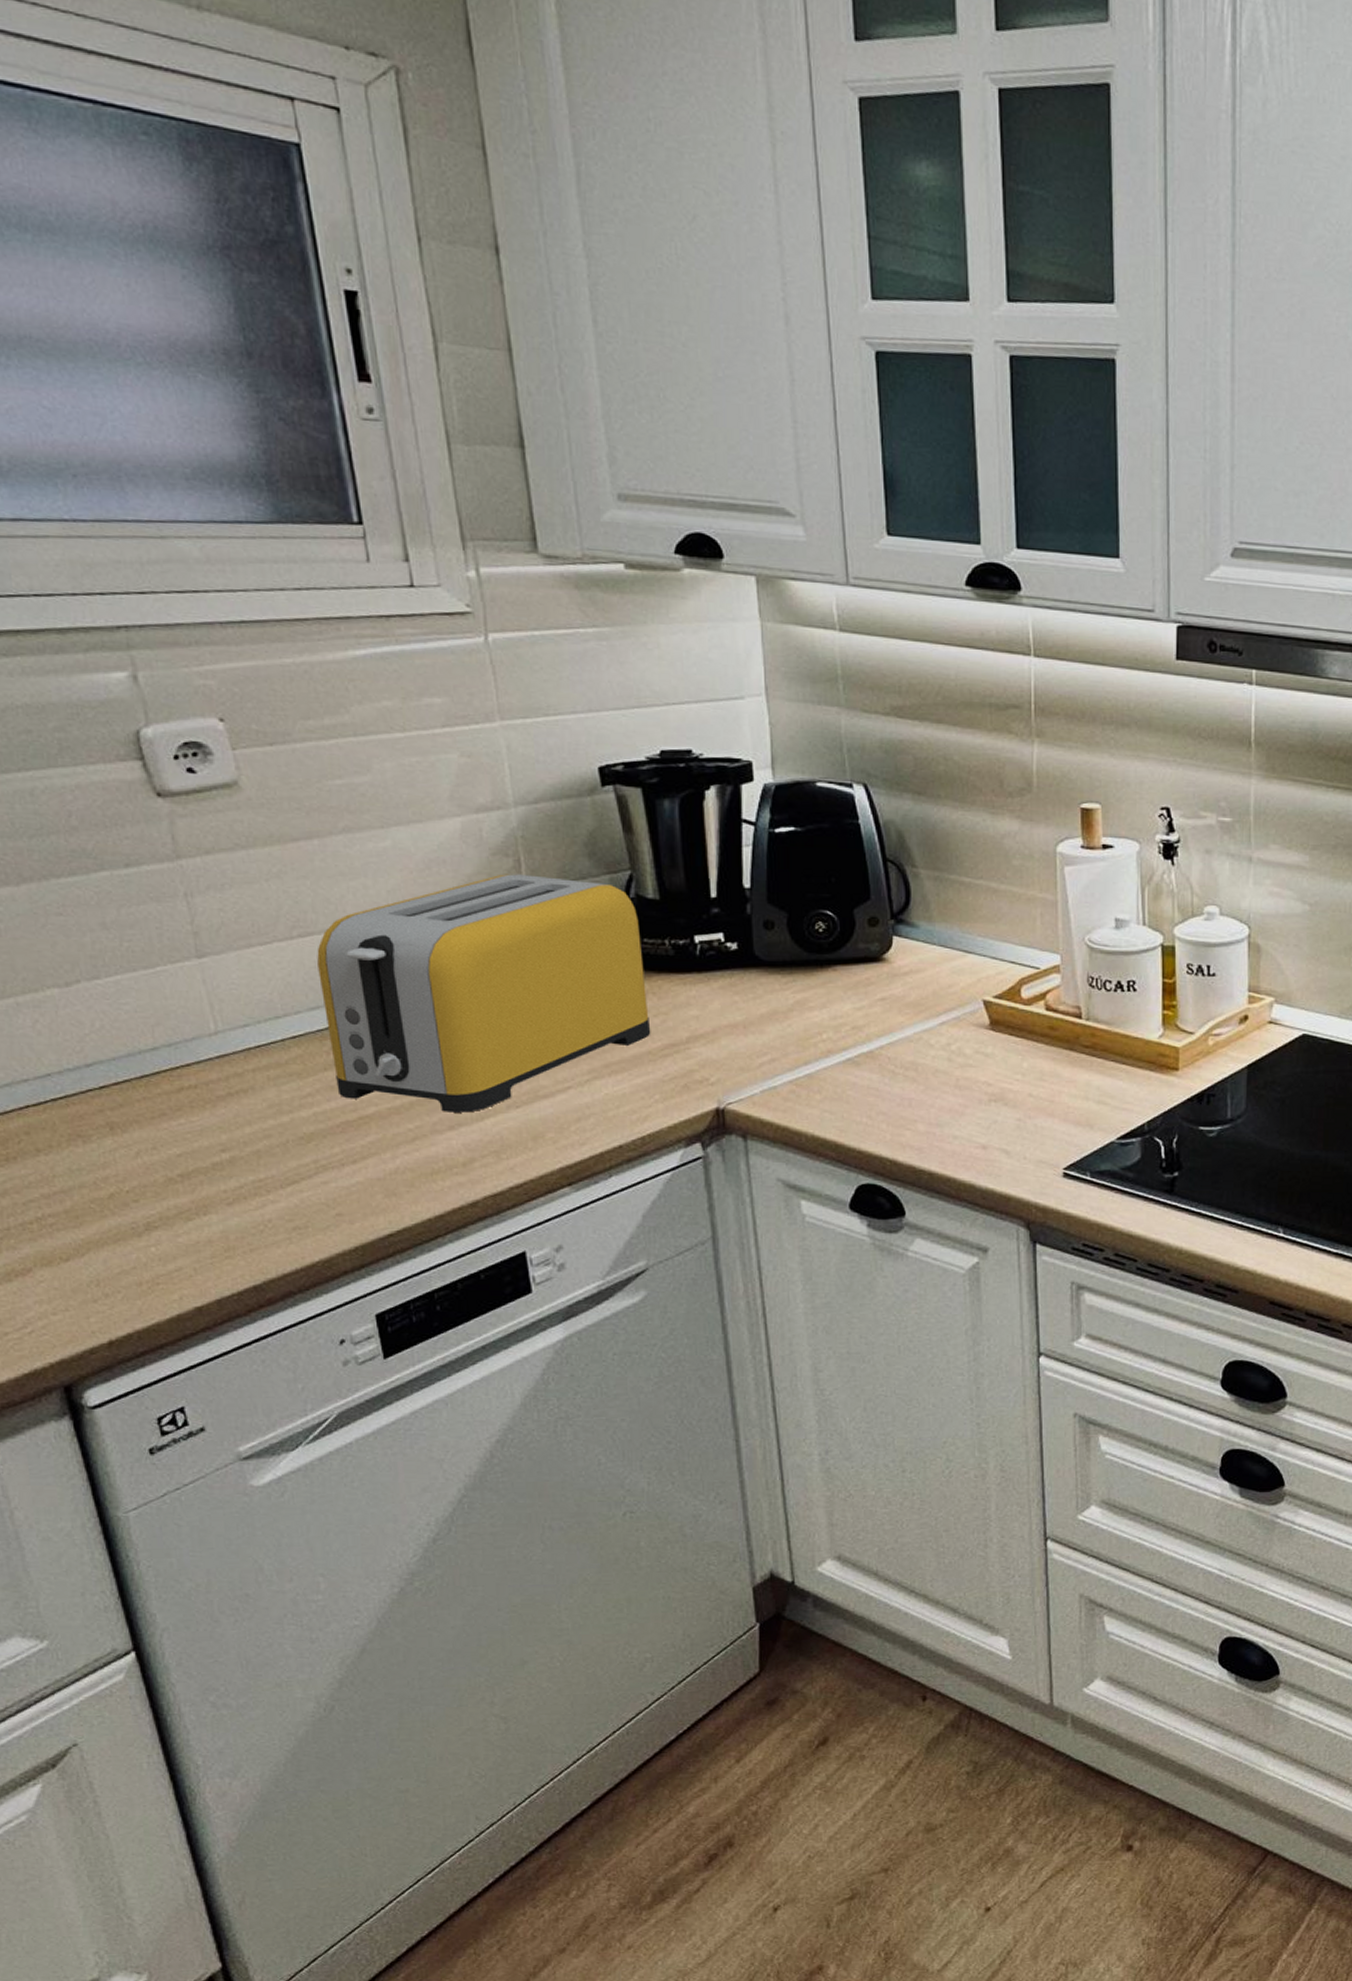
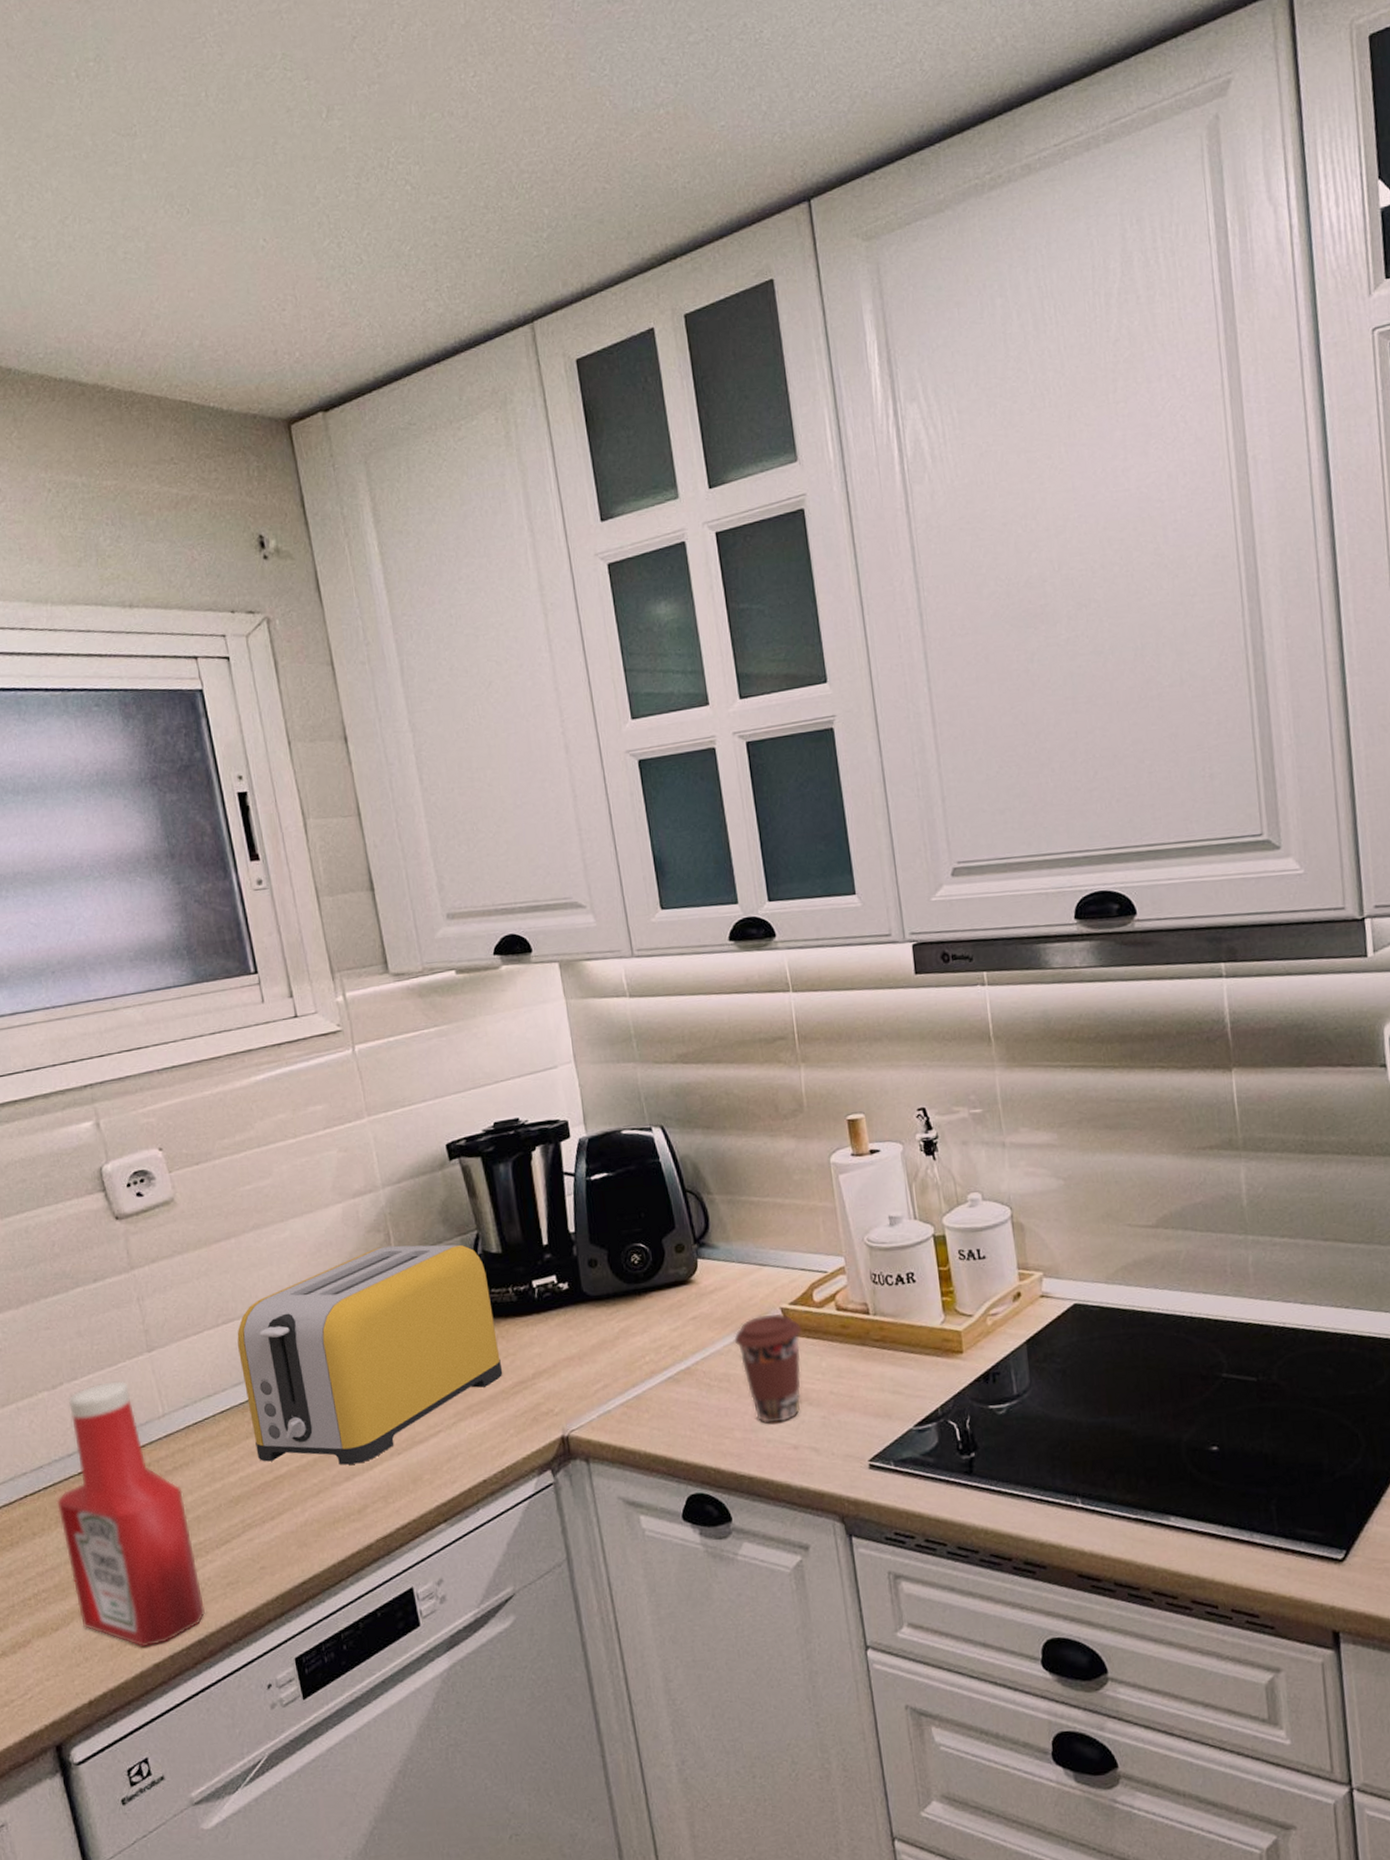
ketchup bottle: none [70,986,265,1288] -> present [57,1380,206,1648]
coffee cup: none [926,1005,1004,1120] -> present [734,1313,802,1424]

